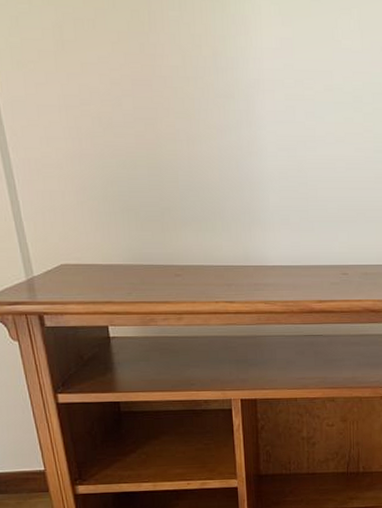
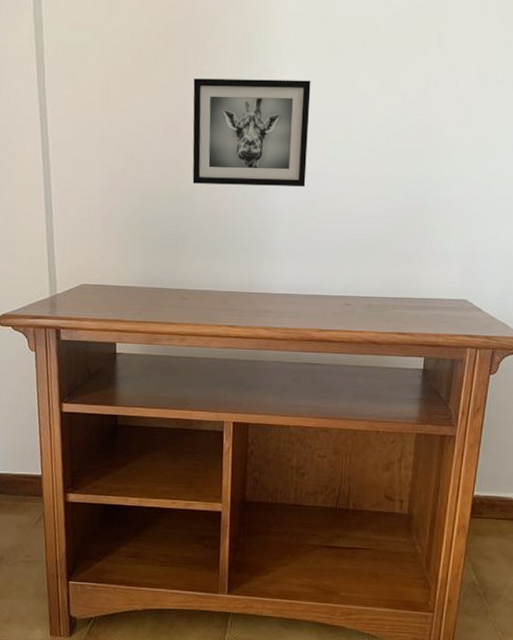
wall art: none [160,26,293,150] -> present [192,78,311,187]

